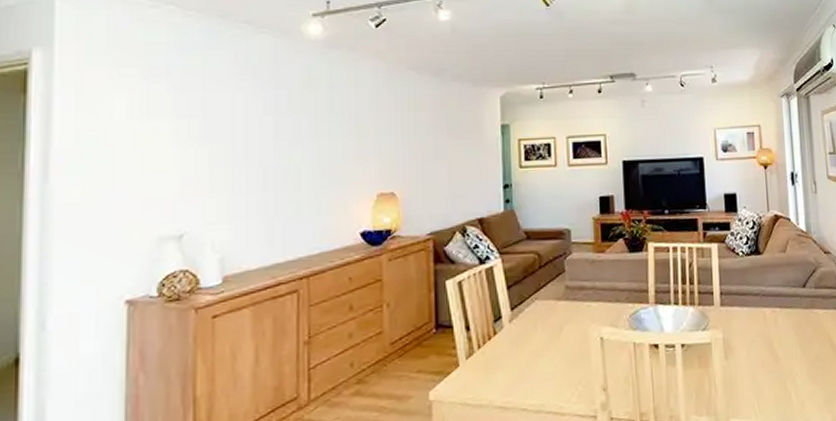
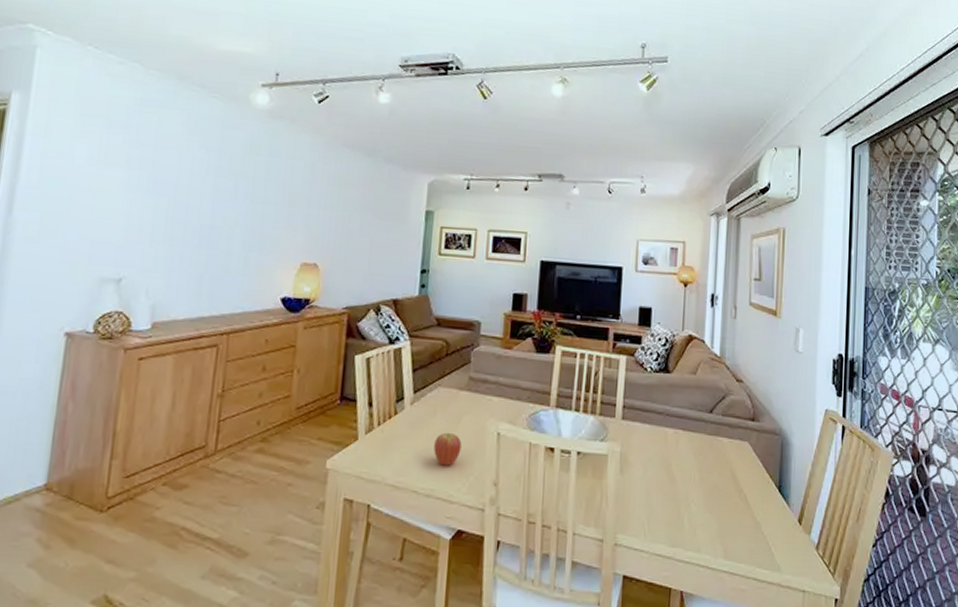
fruit: none [538,344,566,379] -> present [434,432,462,466]

